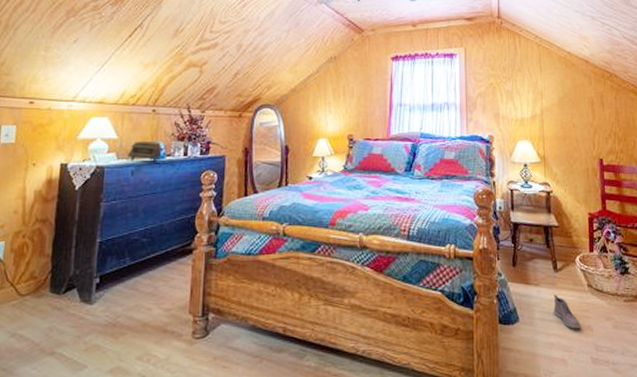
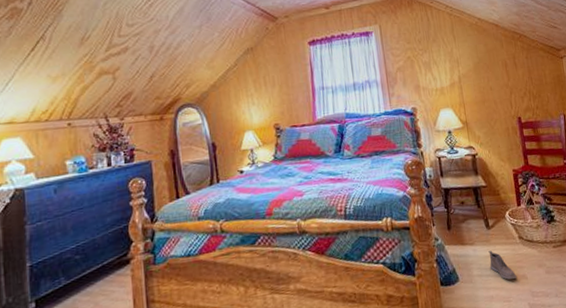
jewelry box: present [128,140,162,163] -> none [47,155,84,180]

